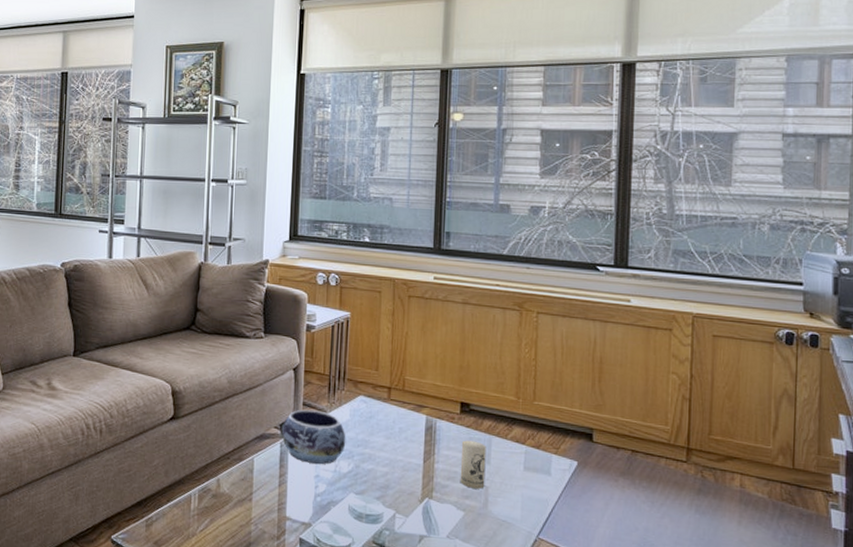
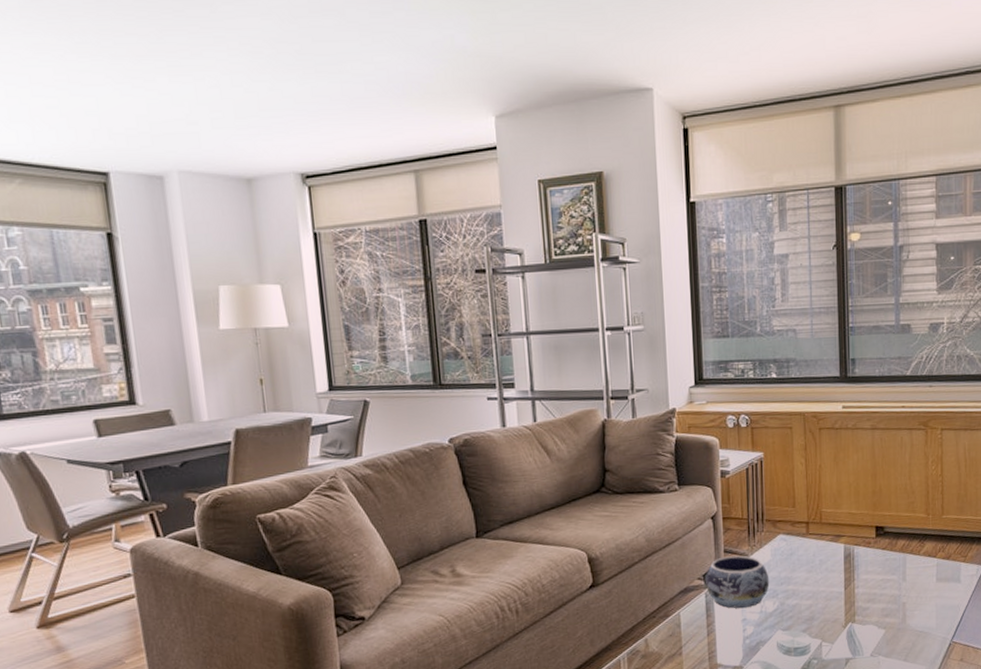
candle: present [460,440,486,489] -> none [878,561,902,607]

